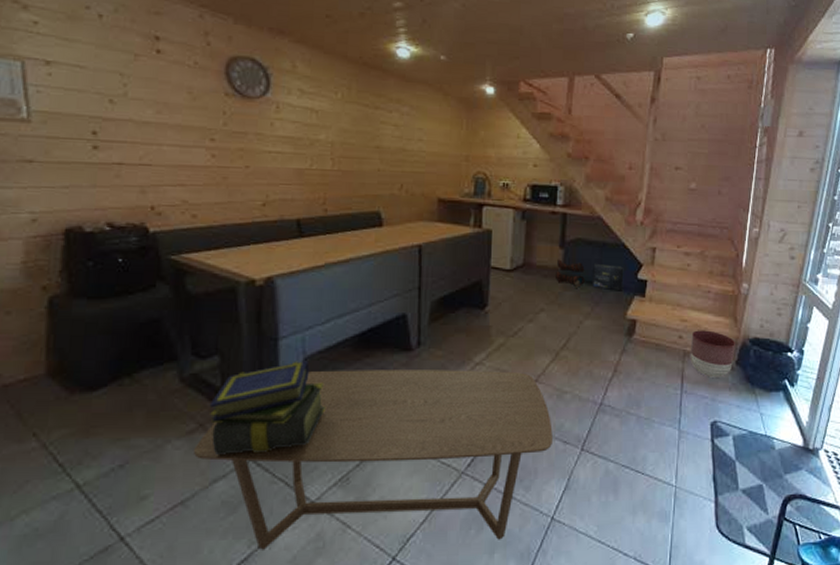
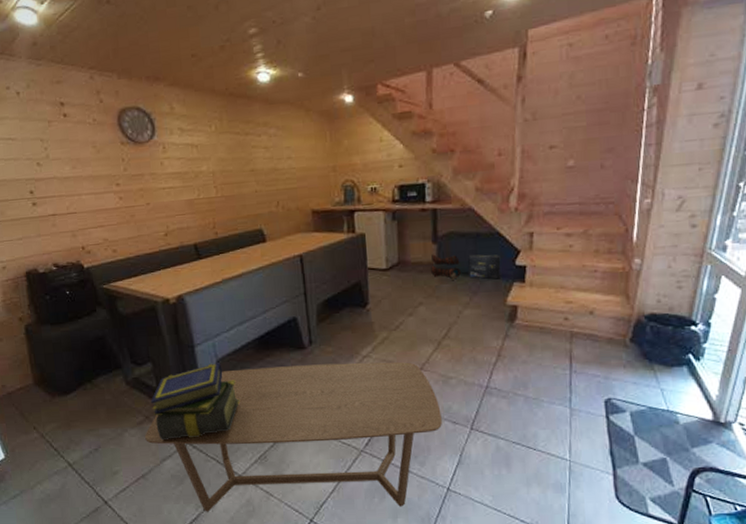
planter: present [690,330,736,378] -> none [577,310,630,357]

